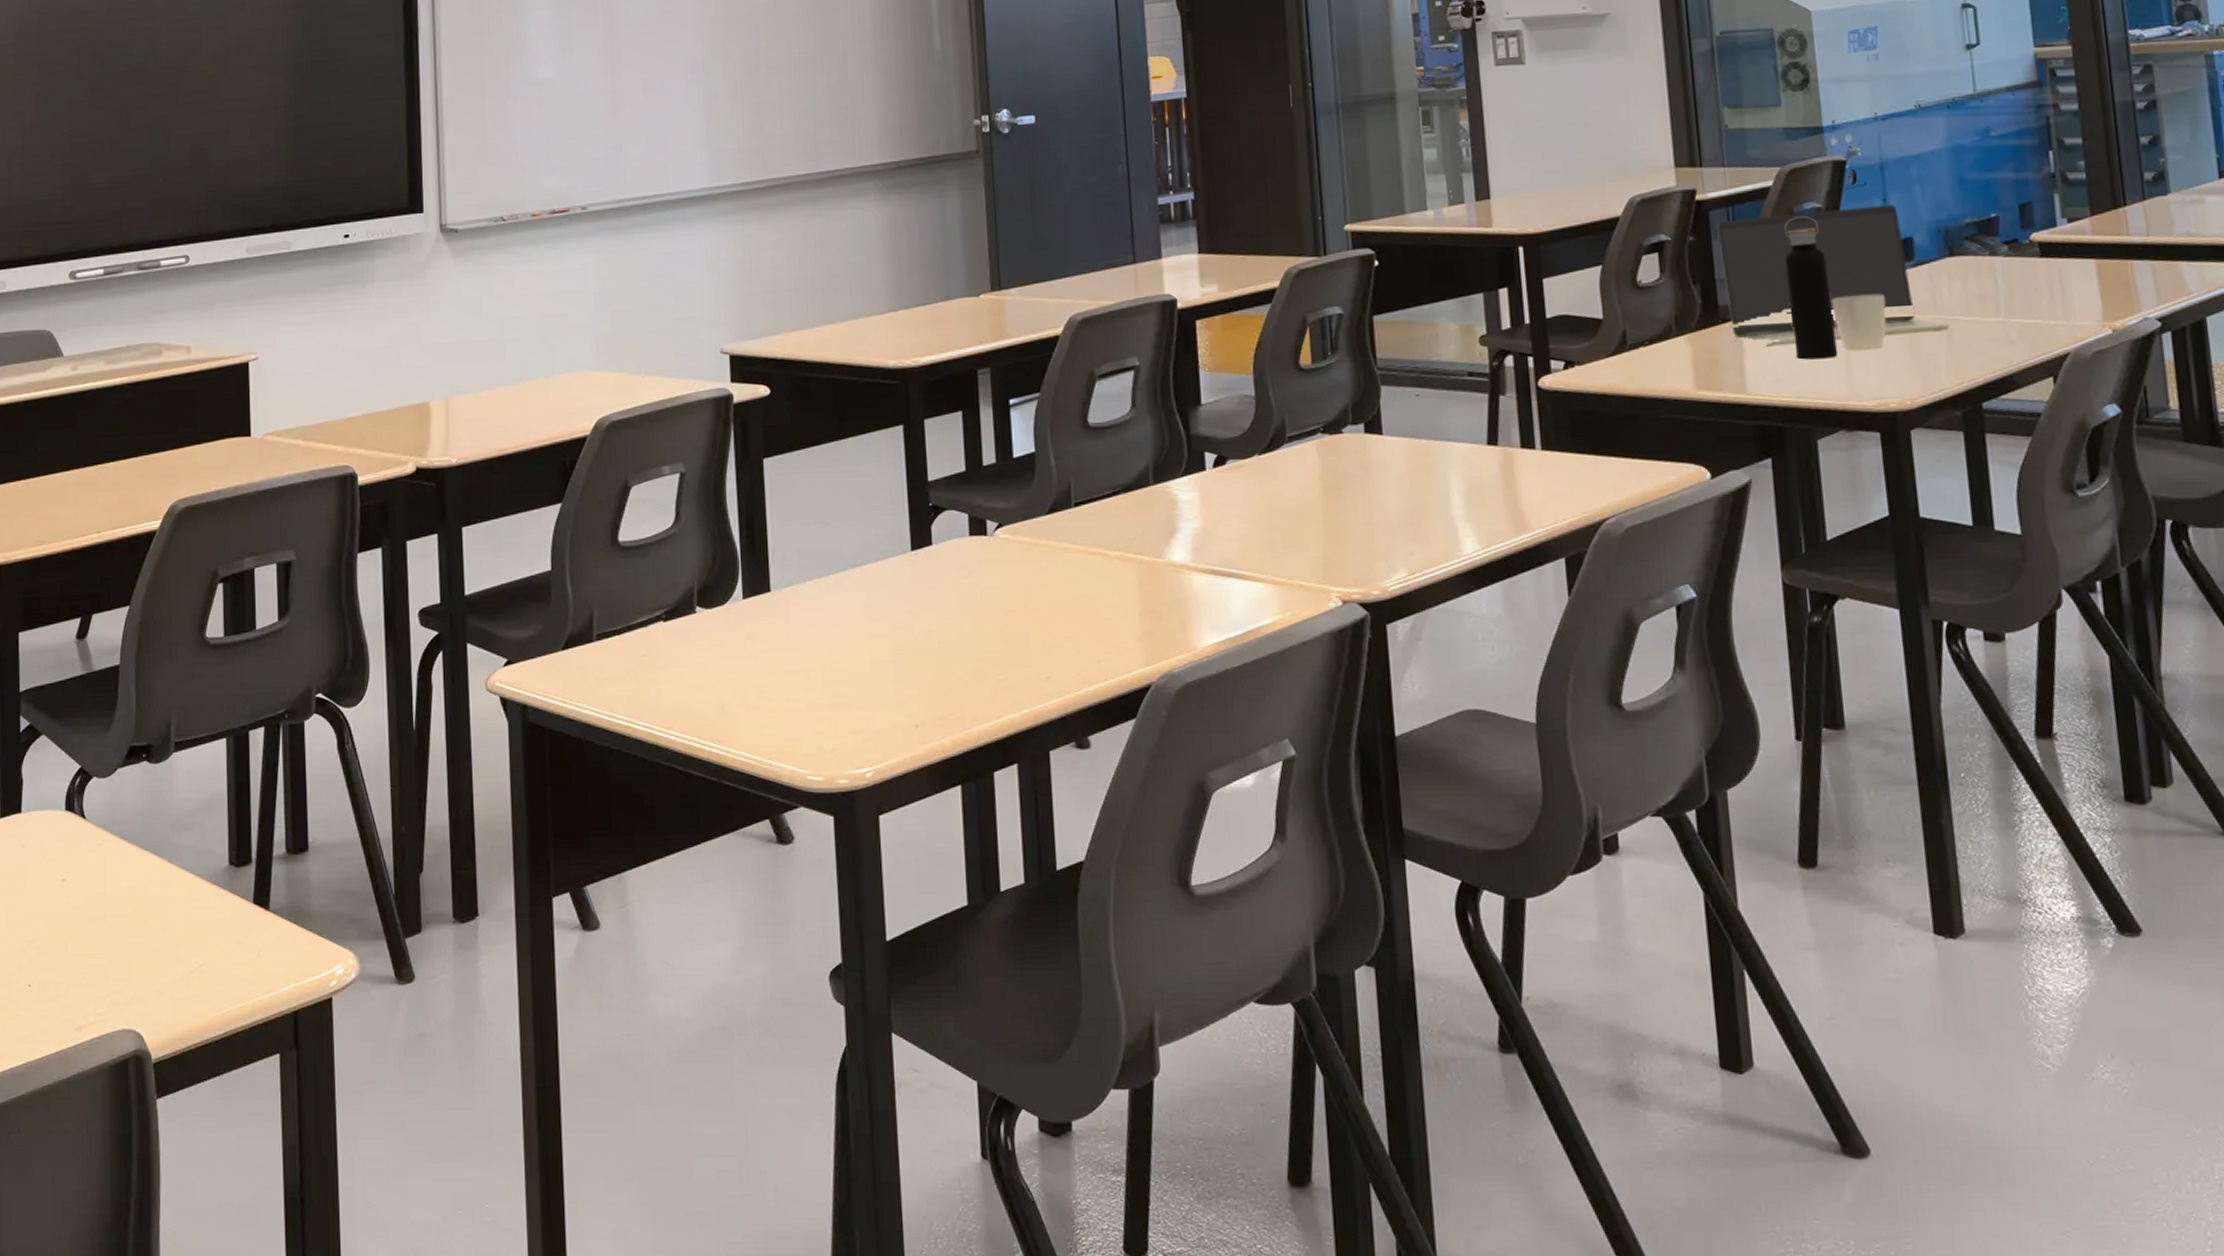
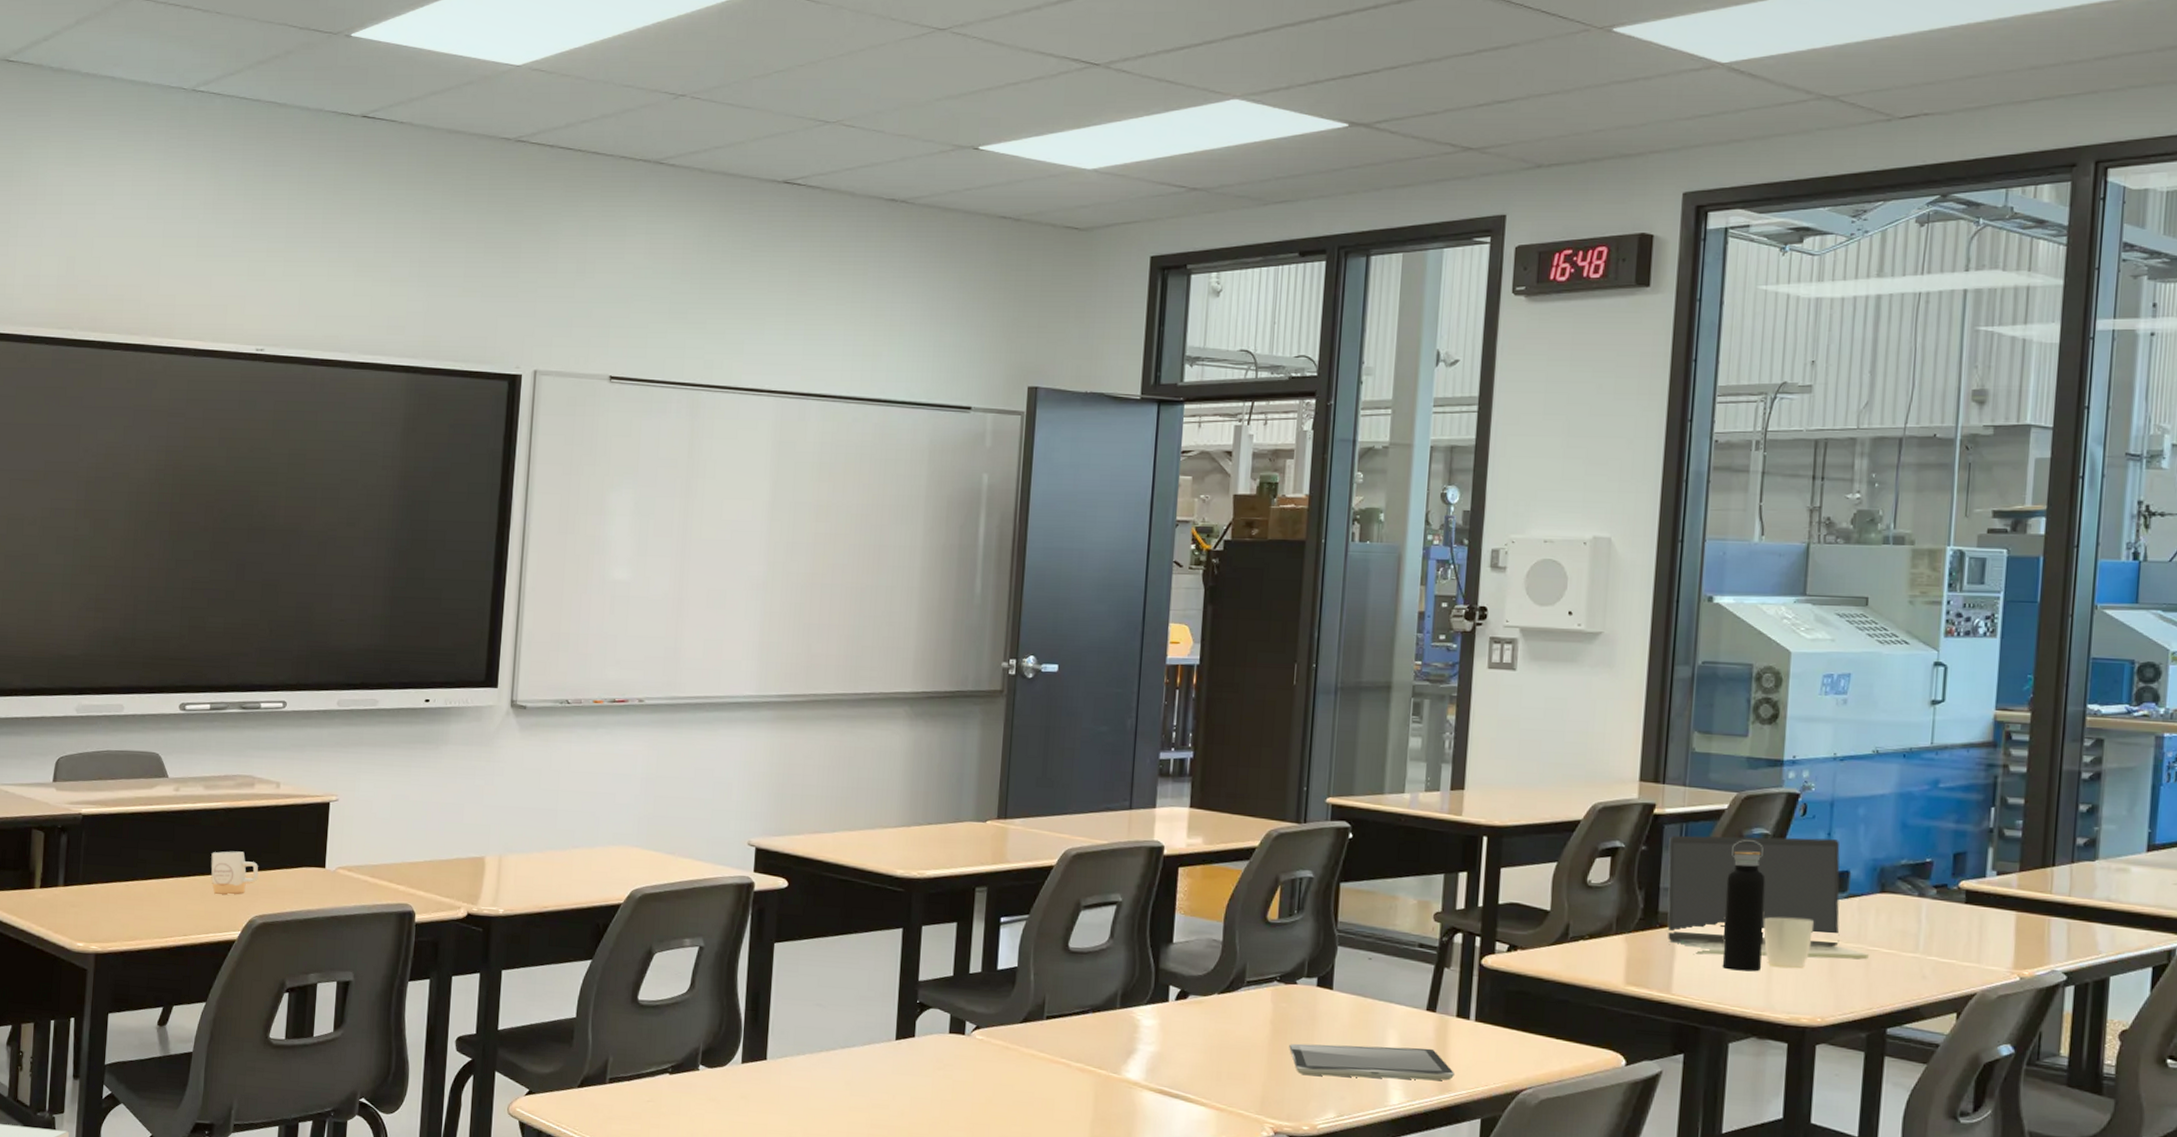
mug: none [120,429,176,482] -> present [210,851,259,896]
tablet: none [1344,486,1528,533] -> present [1289,1043,1454,1081]

